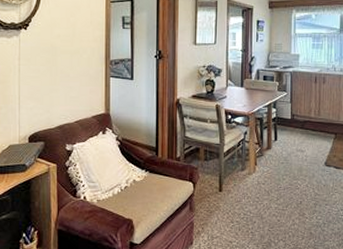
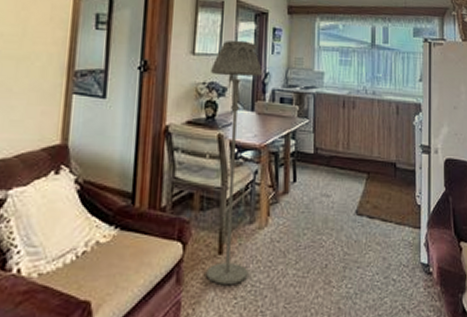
floor lamp: none [209,32,250,212] -> present [206,40,263,284]

